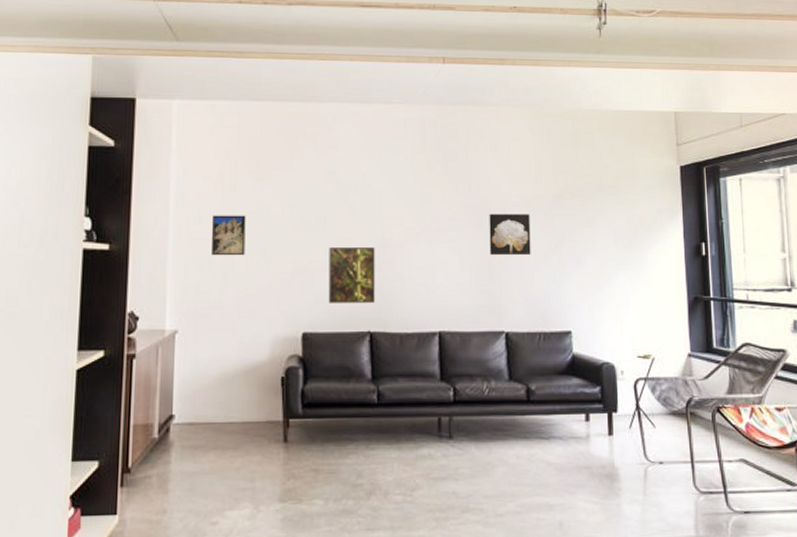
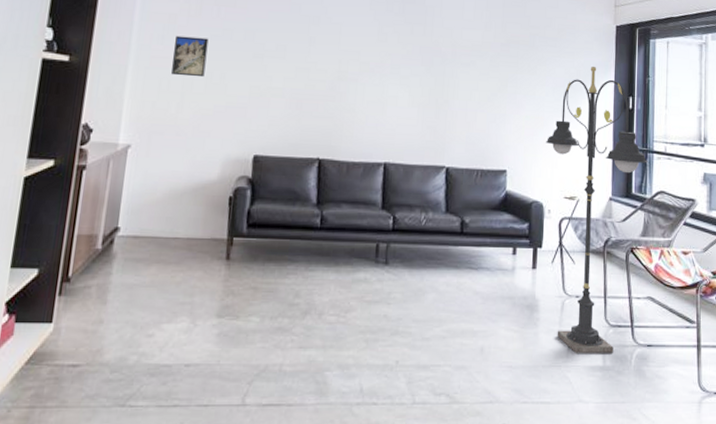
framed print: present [328,248,375,303] -> none [281,76,331,131]
wall art: present [489,213,531,256] -> none [438,55,478,96]
floor lamp: none [611,213,728,524] -> present [545,67,648,353]

